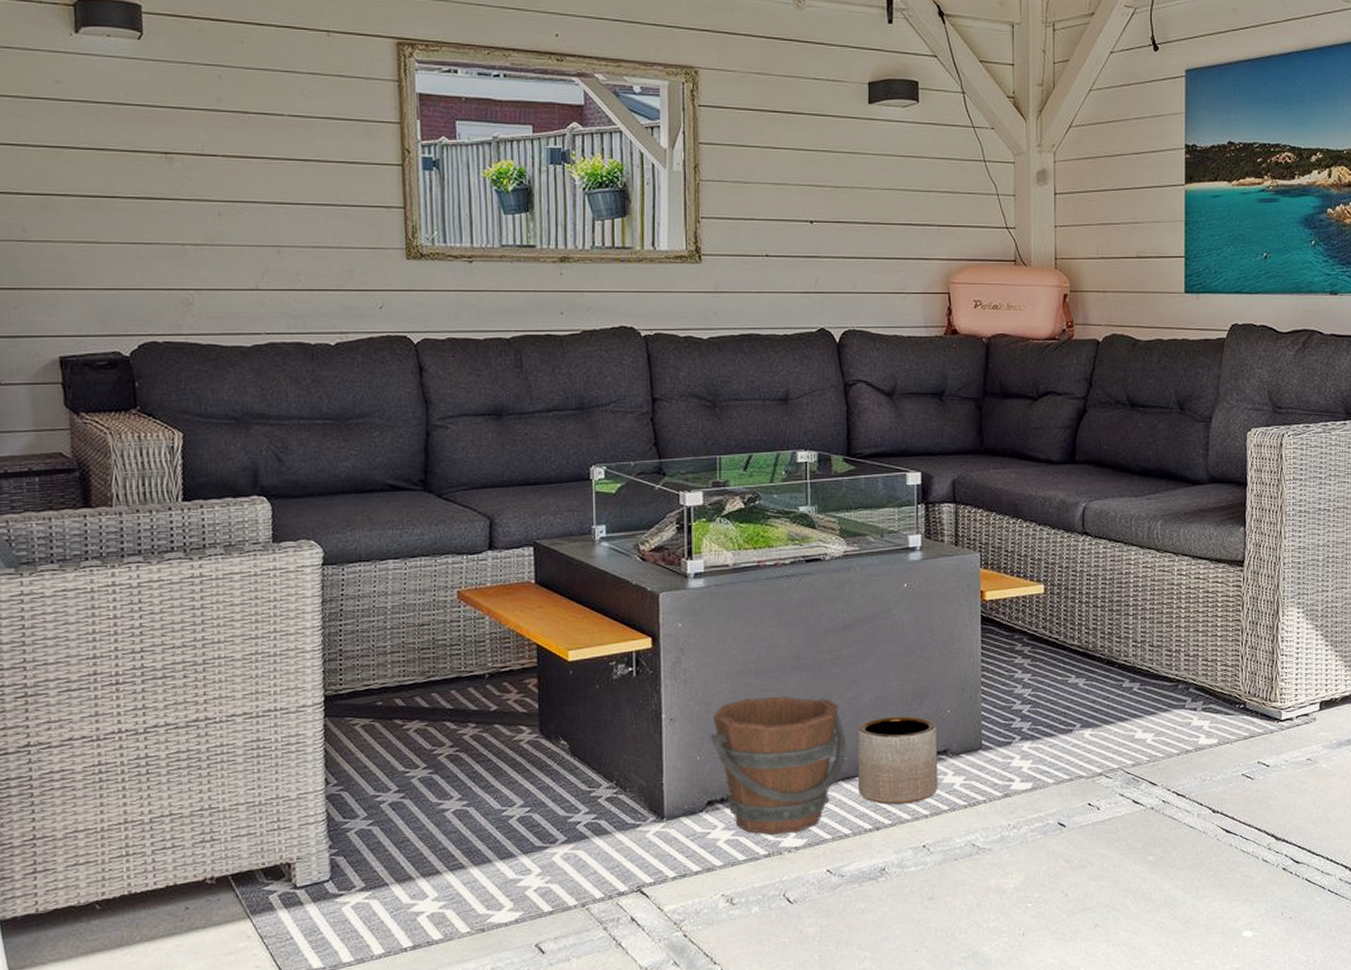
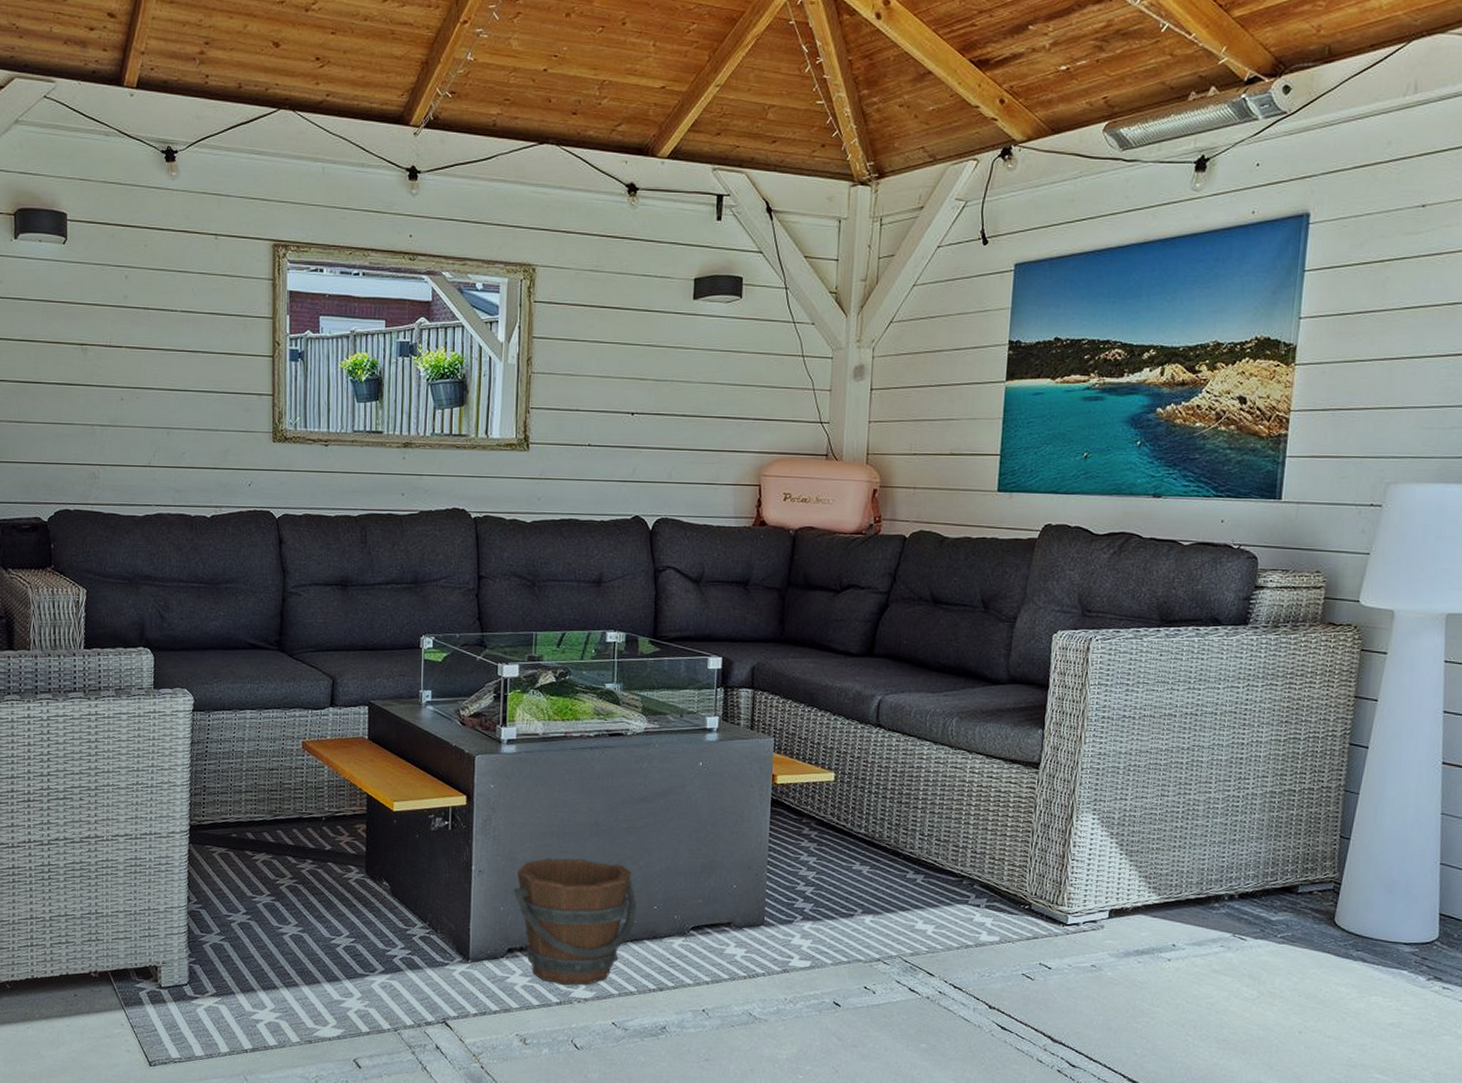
planter: present [858,716,938,805] -> none [645,886,722,970]

